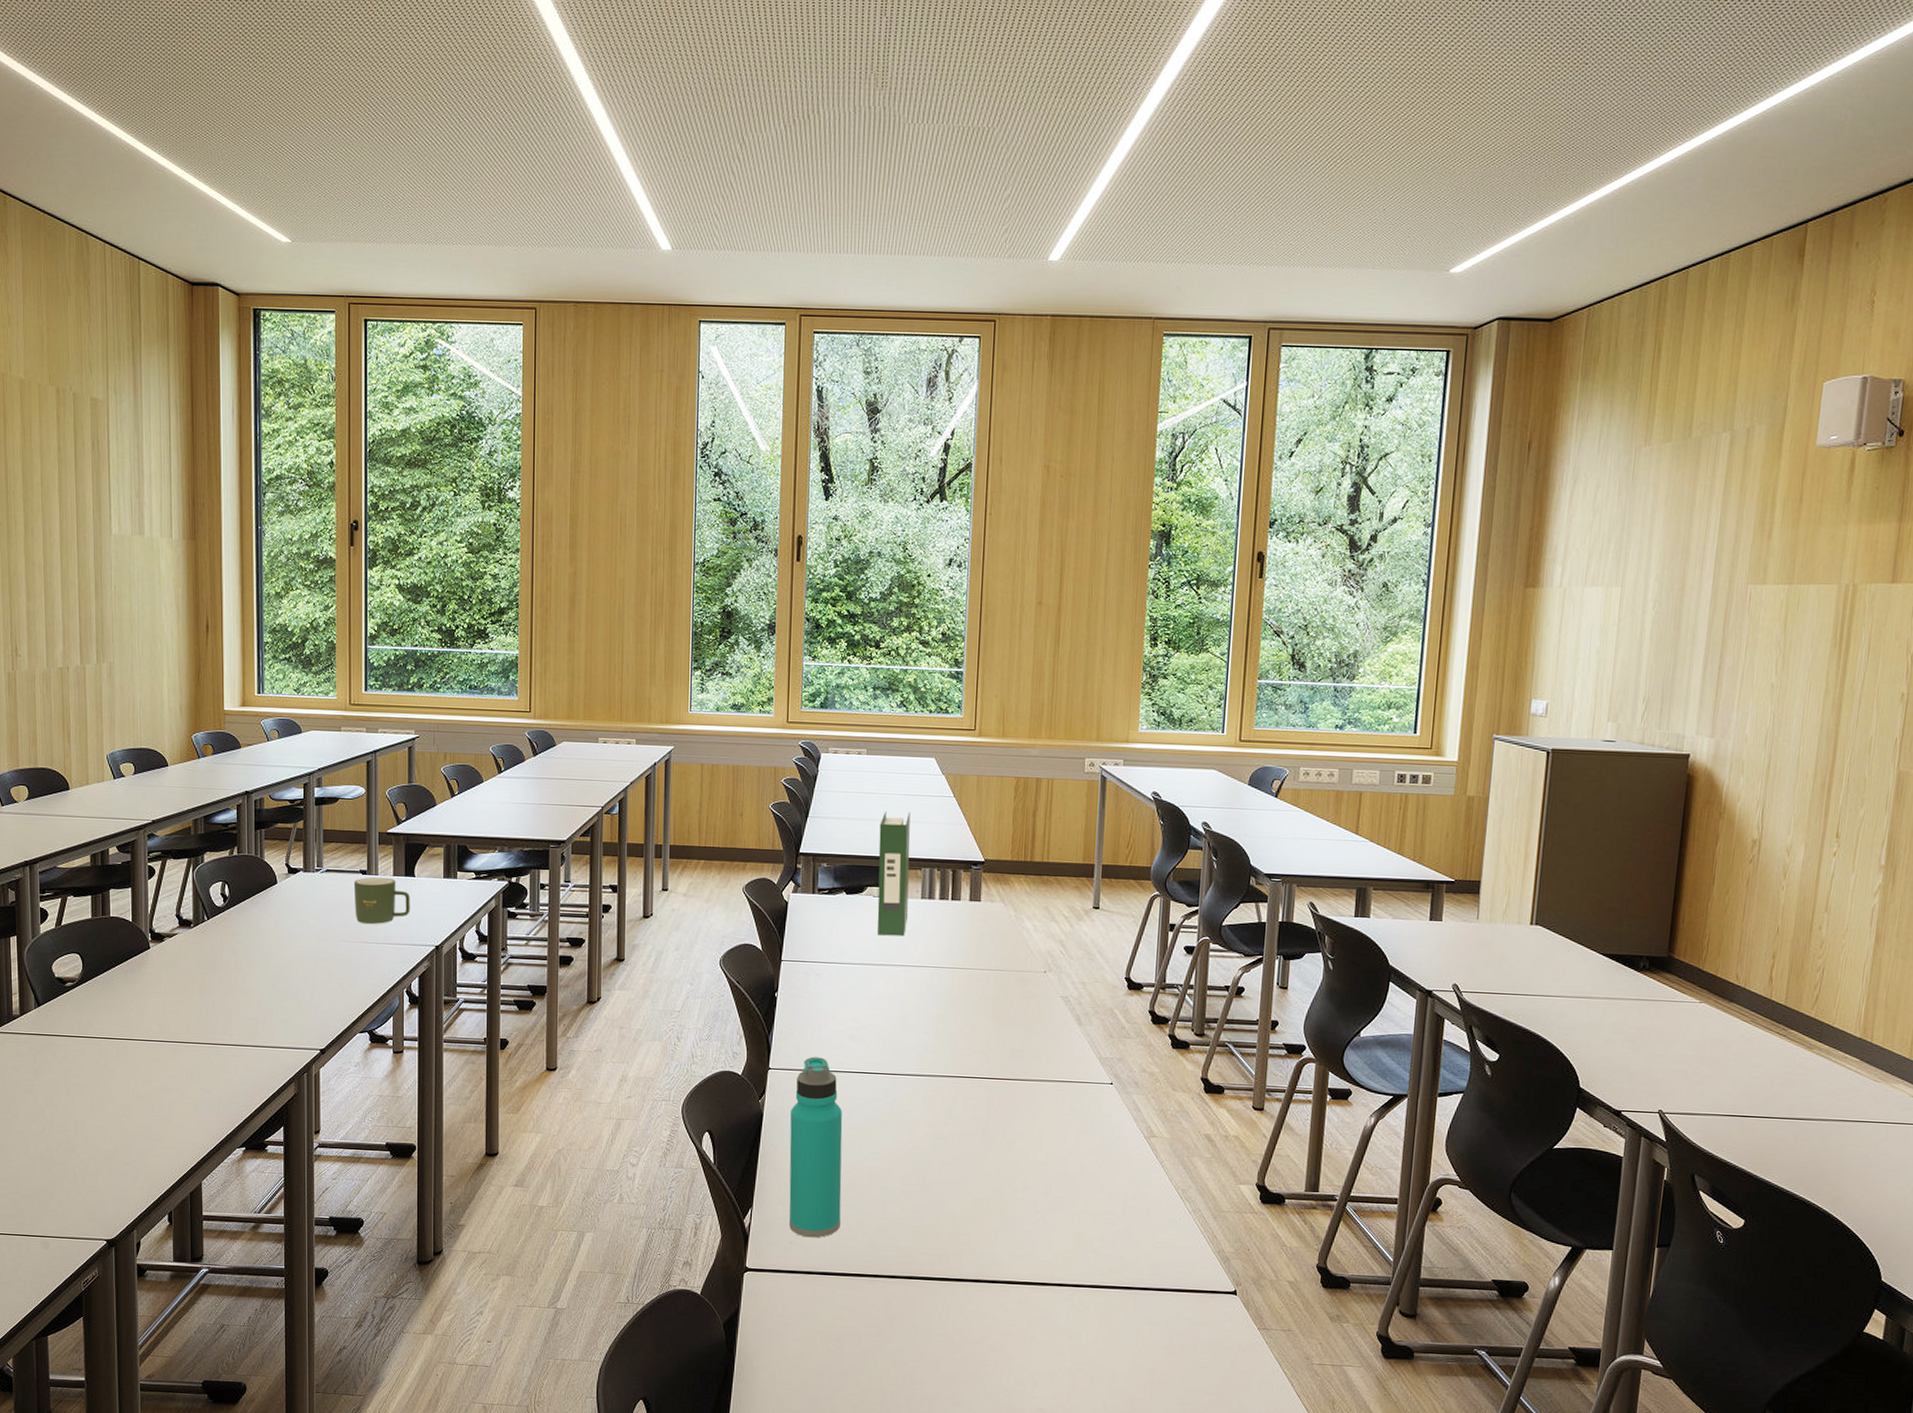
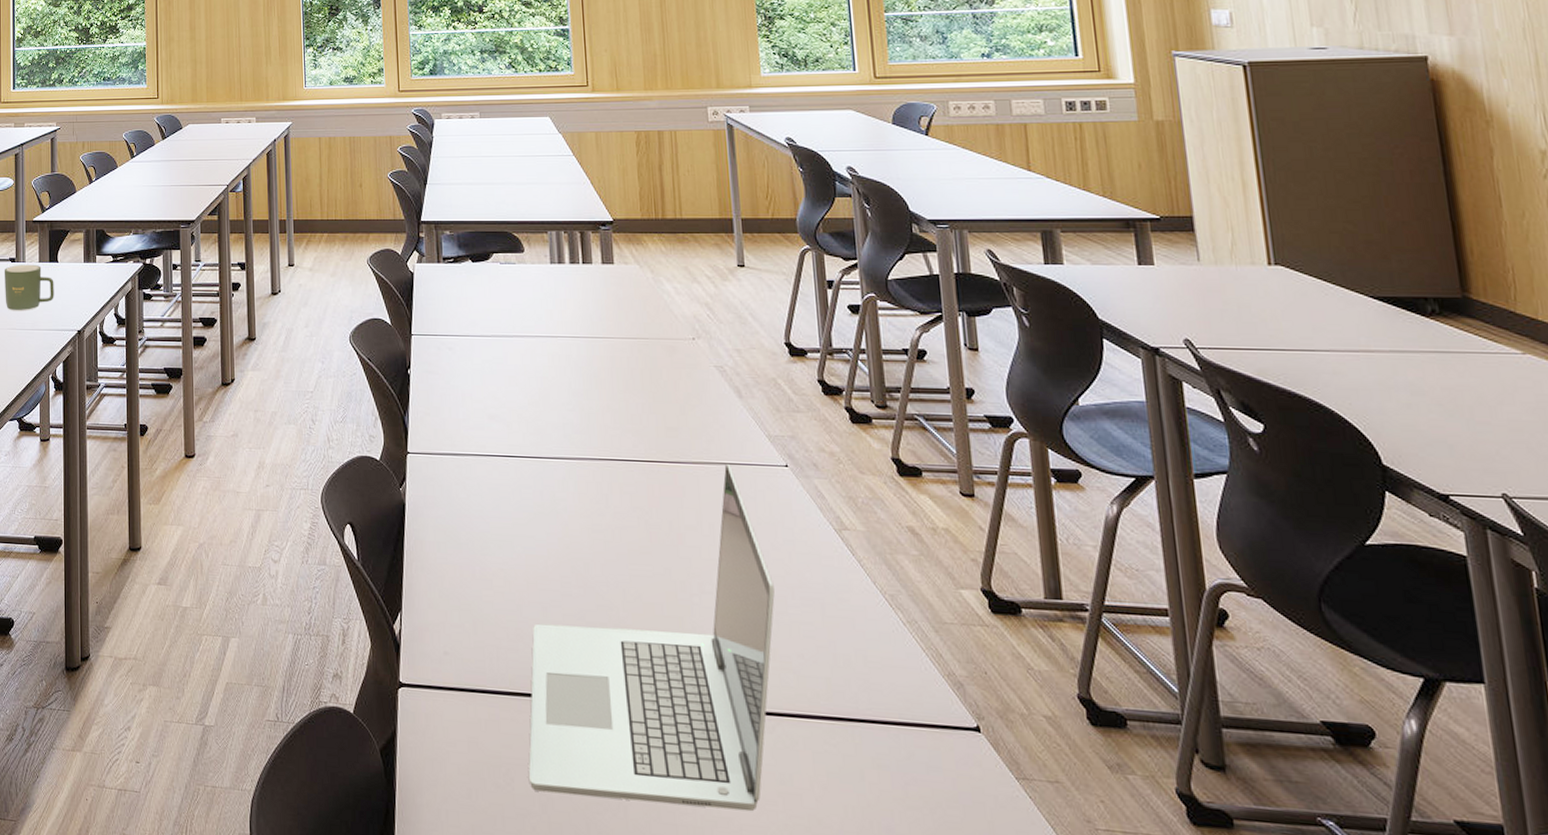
water bottle: present [789,1057,843,1238] -> none [434,439,498,649]
laptop: none [856,1082,1087,1362] -> present [528,464,775,812]
binder: present [877,811,911,937] -> none [499,173,539,305]

